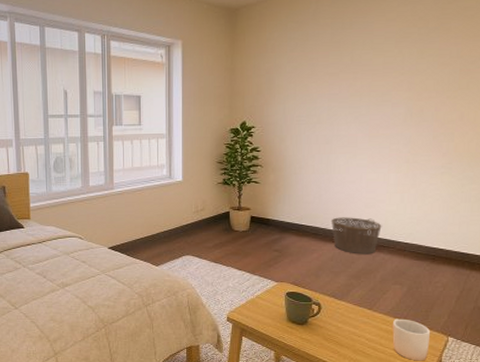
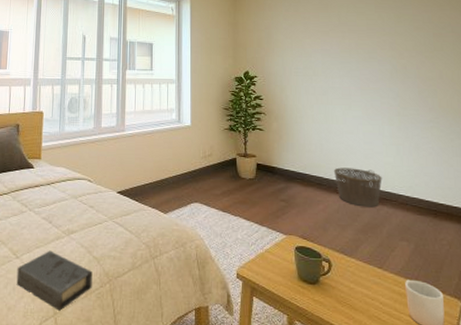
book: none [17,301,89,352] -> present [16,250,93,311]

